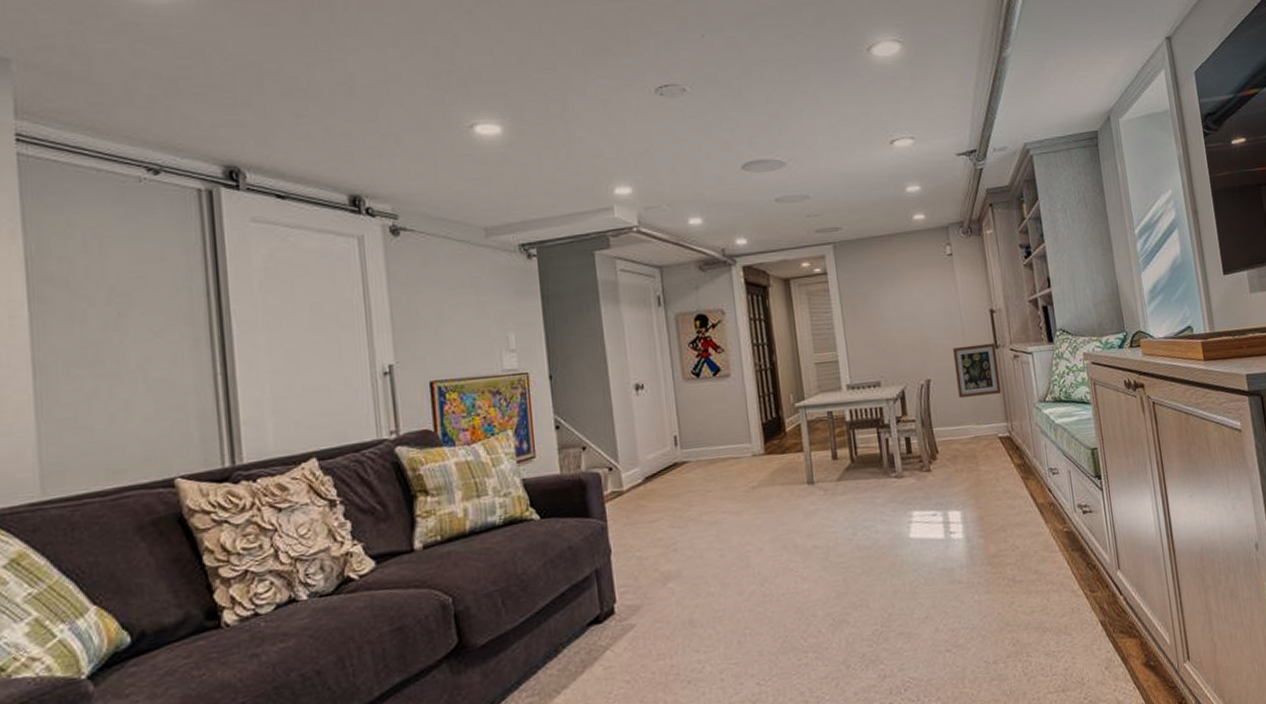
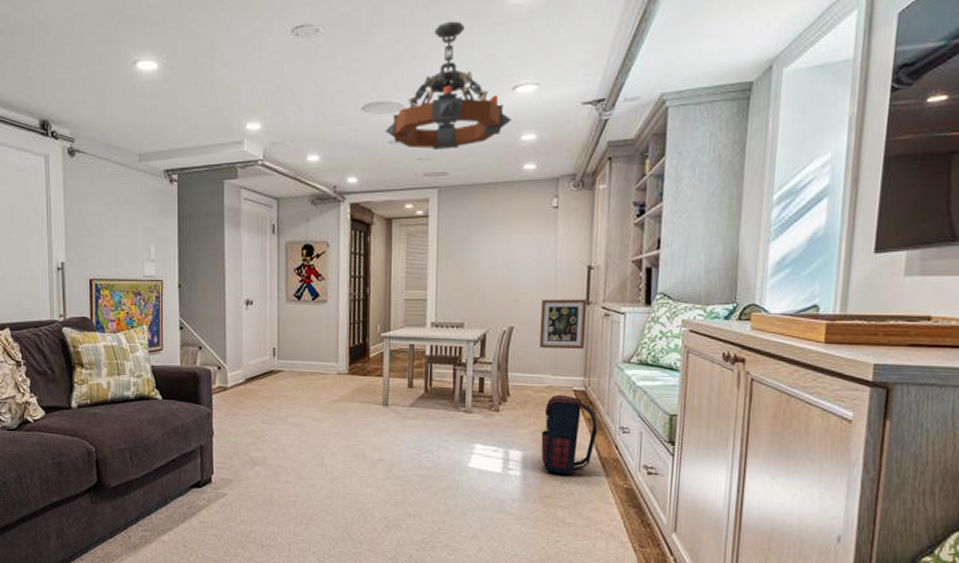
chandelier: none [769,80,895,206] -> present [385,21,513,150]
satchel: none [975,443,1030,529] -> present [541,394,598,474]

